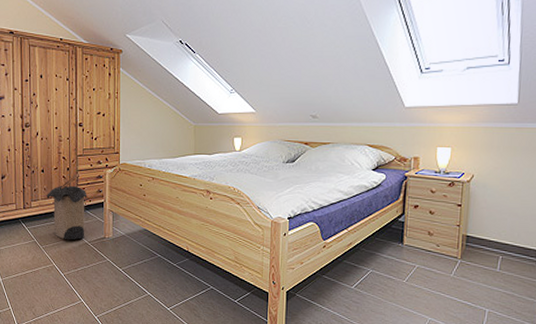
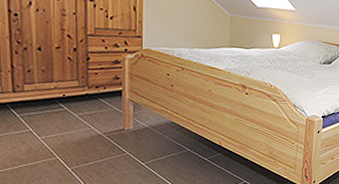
laundry hamper: present [46,173,88,240] -> none [45,56,103,131]

